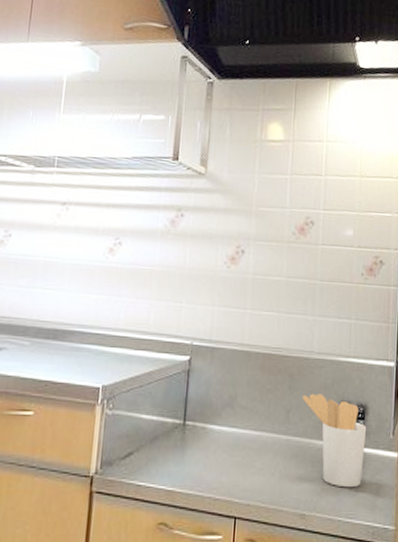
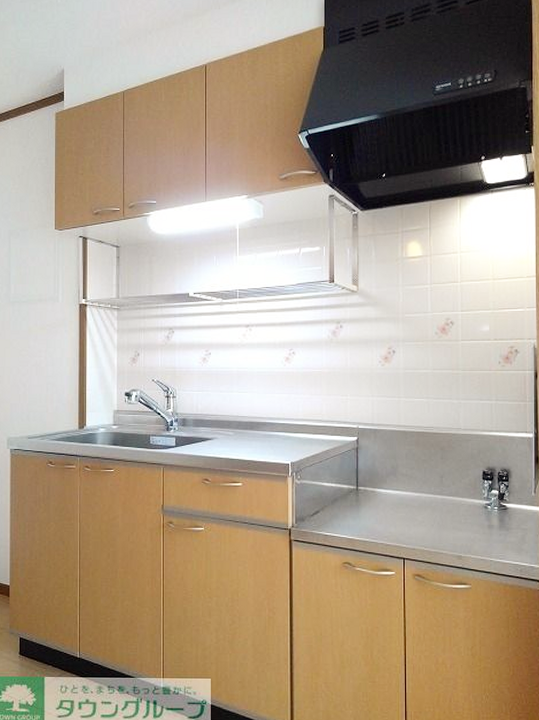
utensil holder: present [303,393,367,488] -> none [453,462,511,535]

